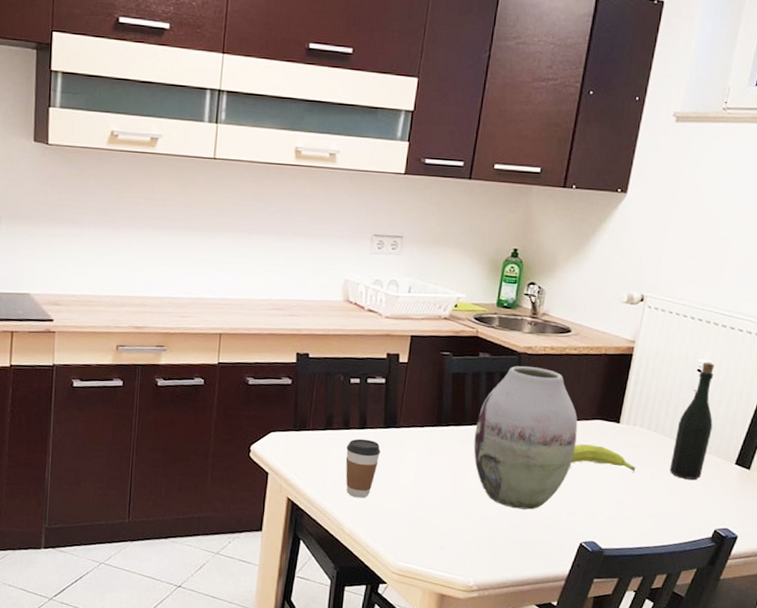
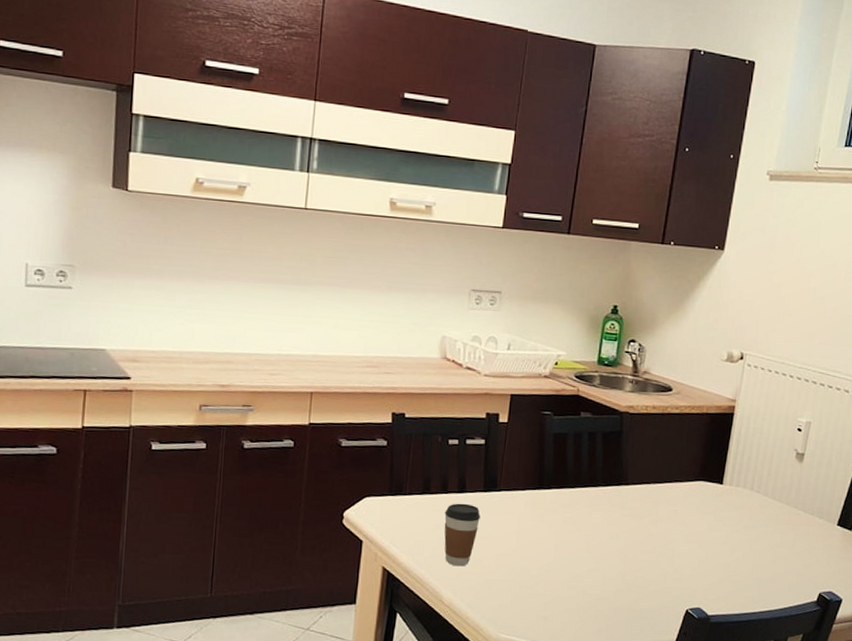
vase: present [473,366,578,510] -> none [576,426,681,576]
fruit: present [571,444,636,472] -> none [675,506,740,535]
bottle: present [669,362,714,480] -> none [773,421,814,542]

